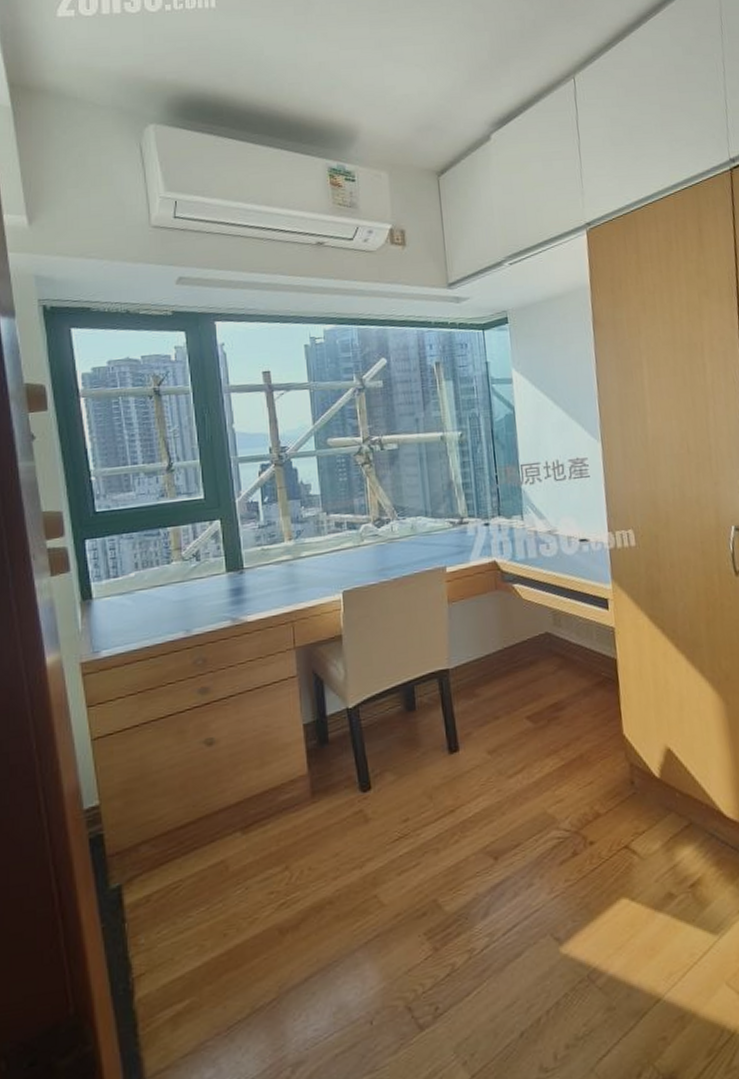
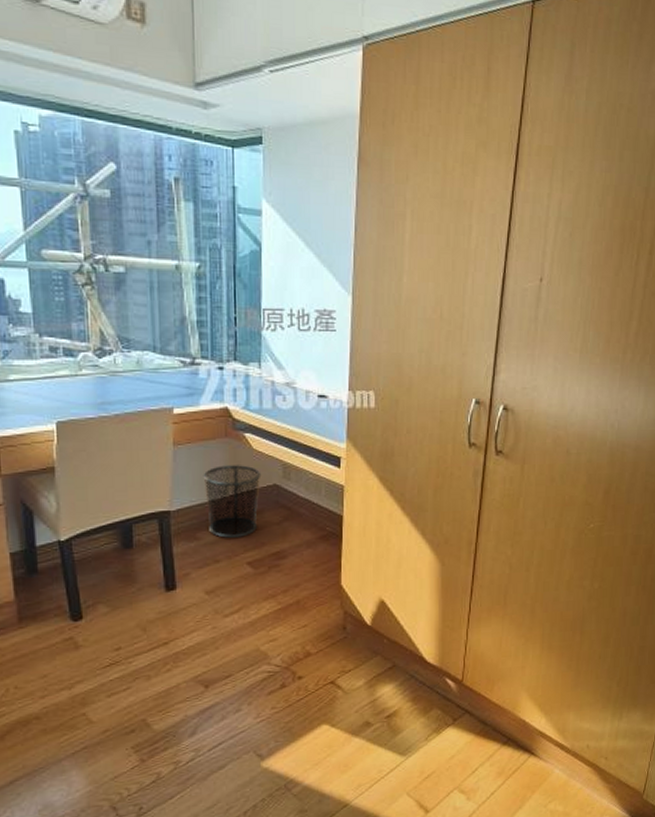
waste bin: none [477,616,533,693] -> present [203,465,262,538]

